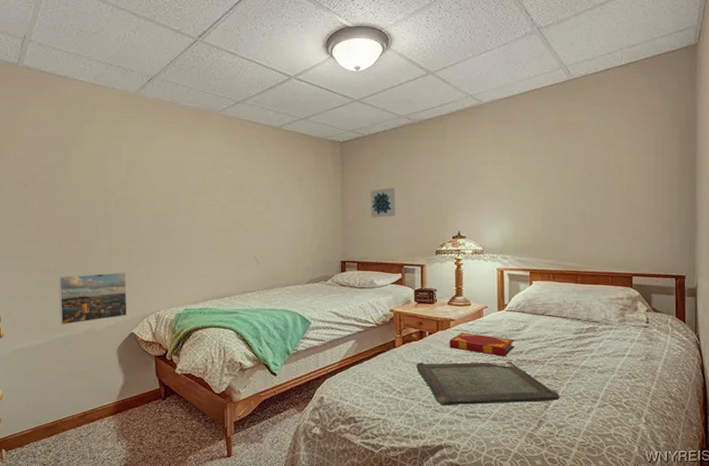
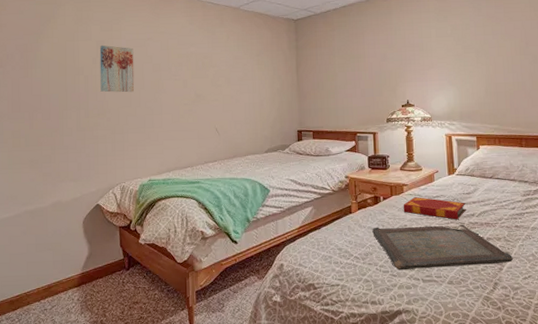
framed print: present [58,272,128,325] -> none [28,145,94,198]
wall art: none [130,165,169,217] -> present [99,45,135,93]
wall art: present [370,187,395,218] -> none [324,60,347,89]

